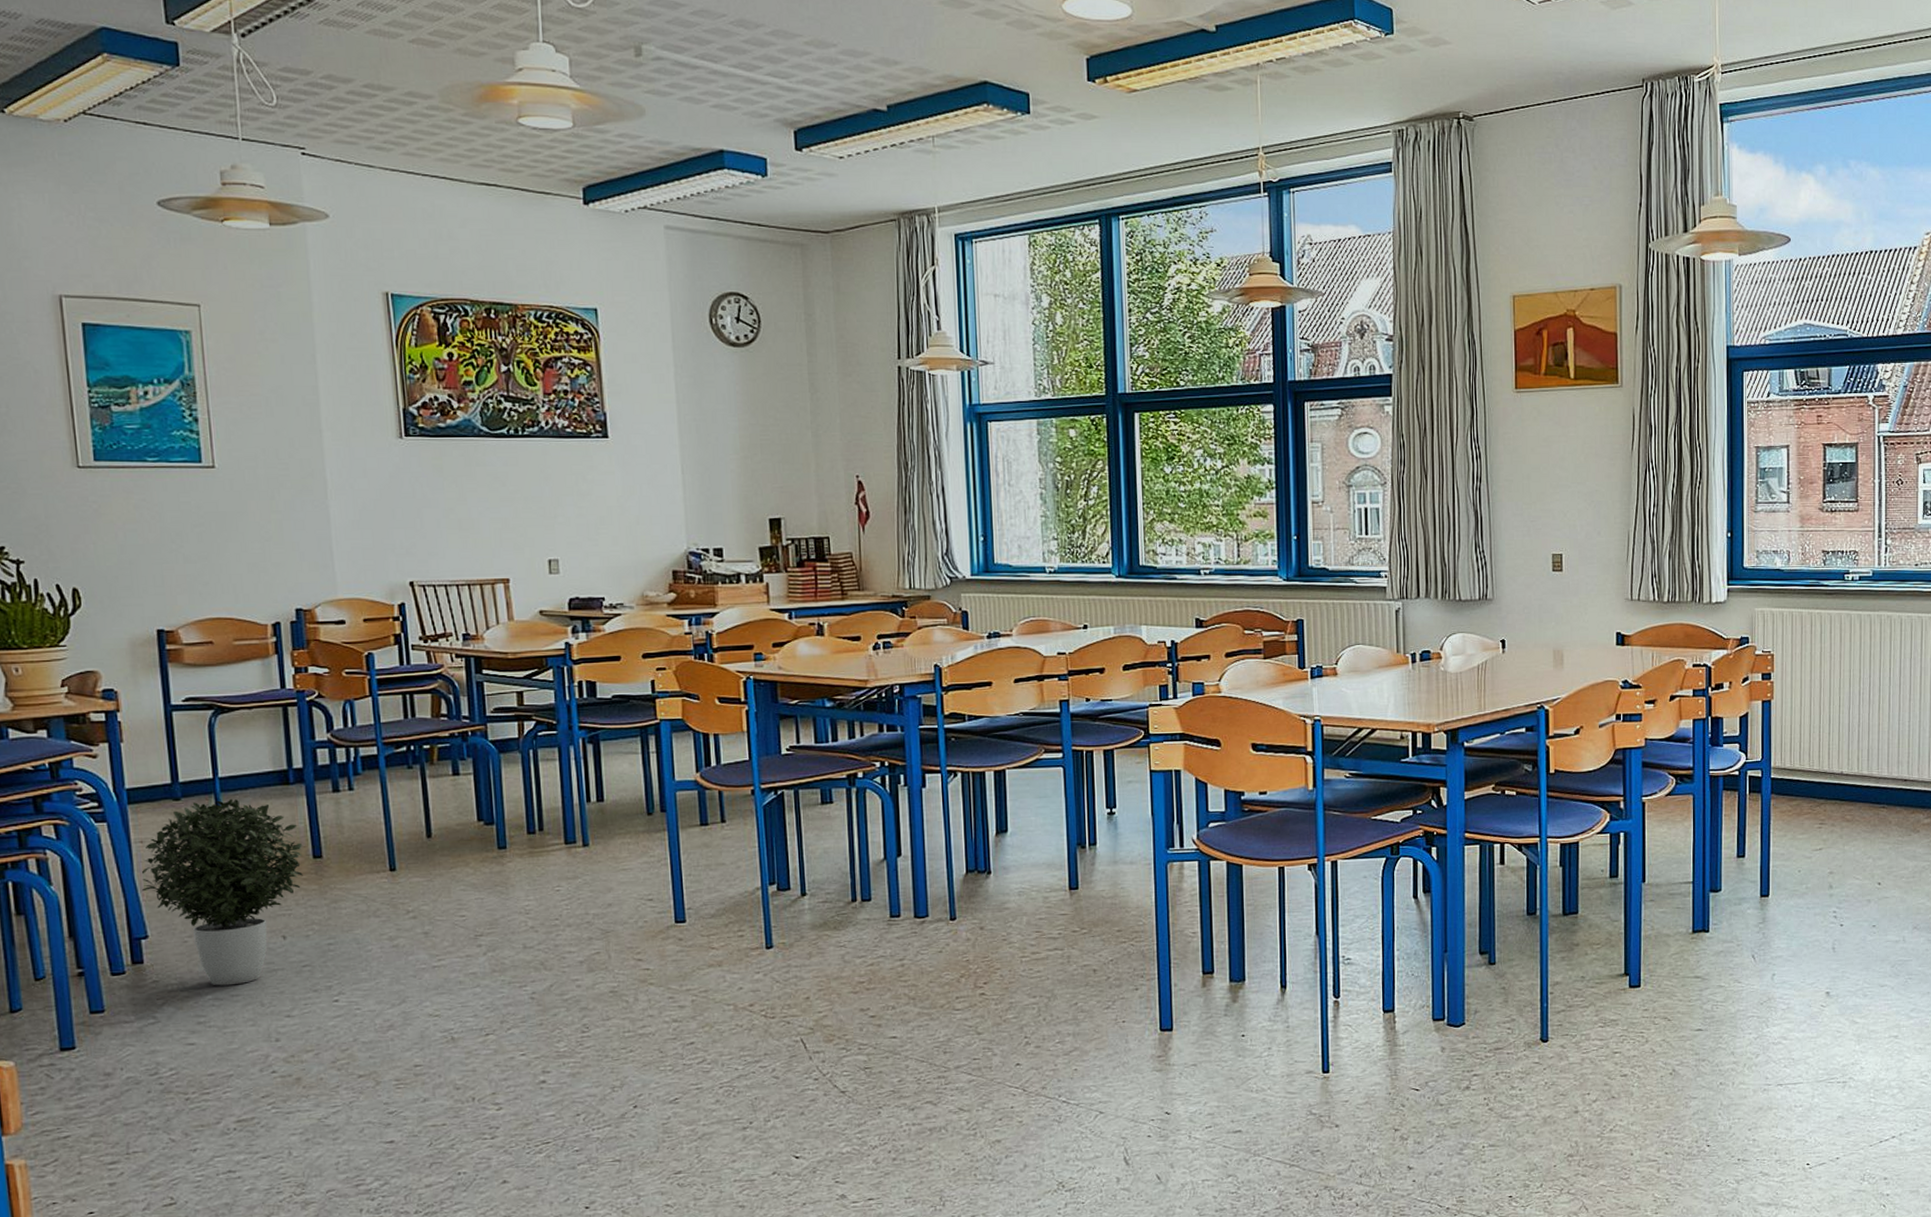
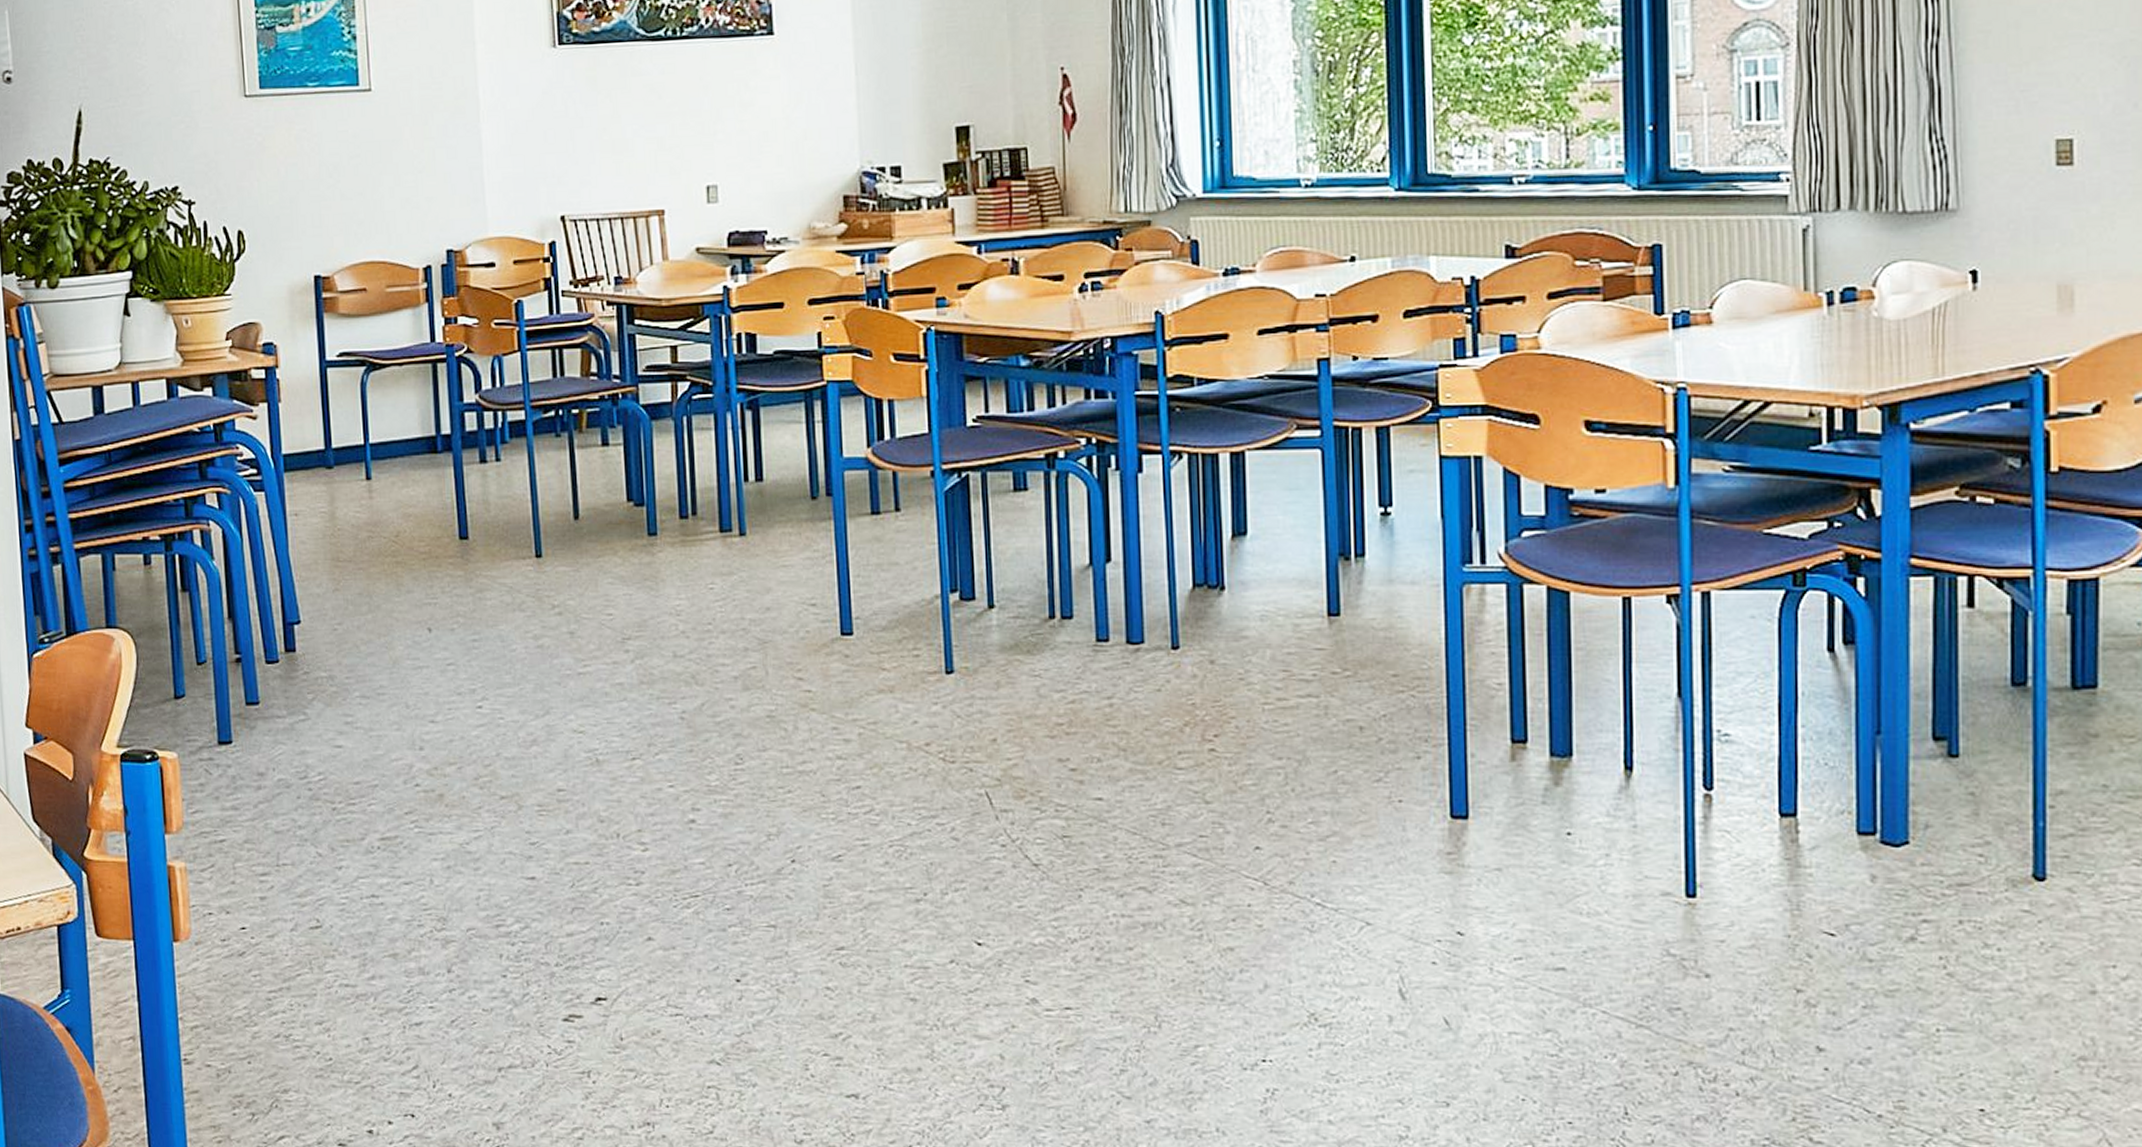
potted plant: present [141,798,303,986] -> none [295,468,450,682]

